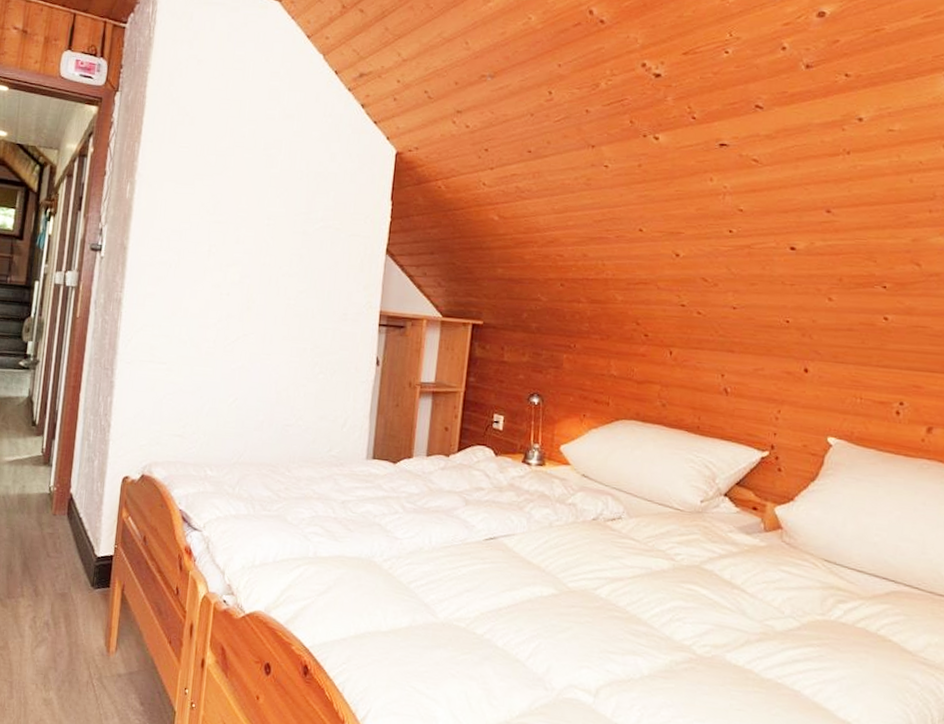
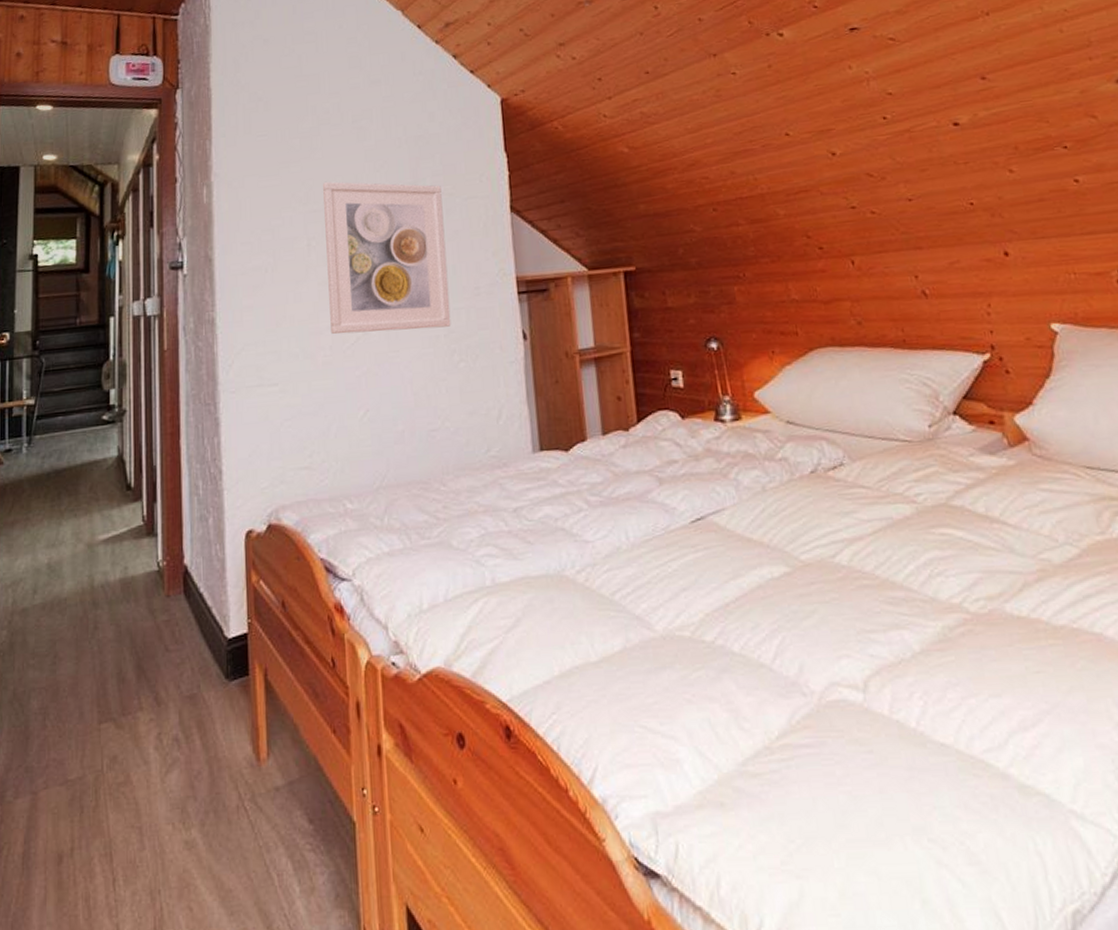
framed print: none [216,198,330,342] -> present [323,181,451,334]

